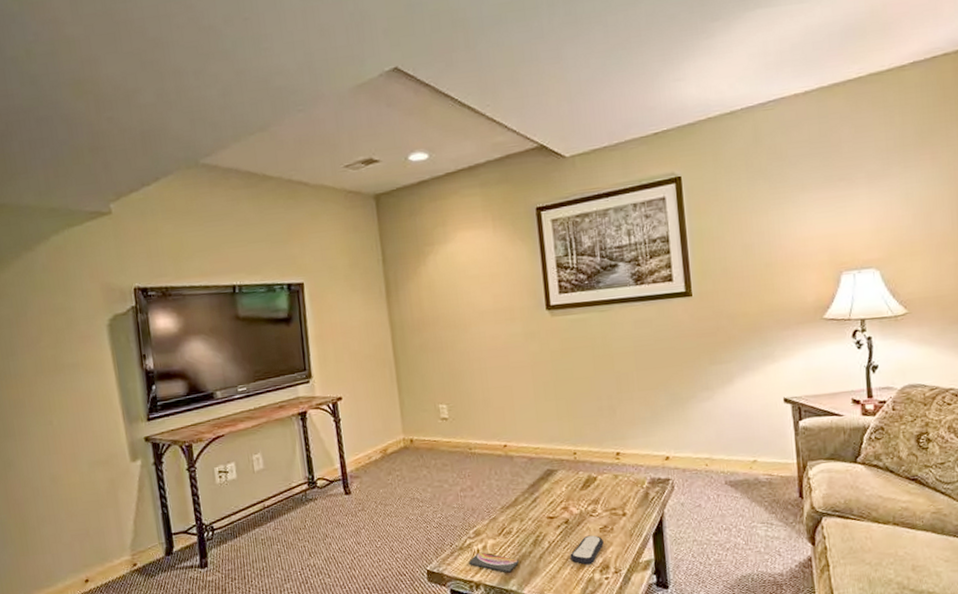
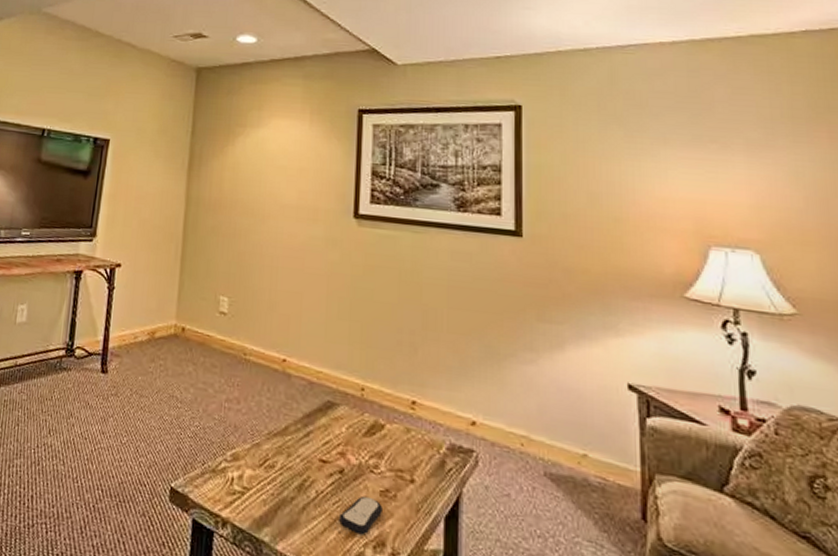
smartphone: present [469,552,520,573] -> none [219,481,278,518]

